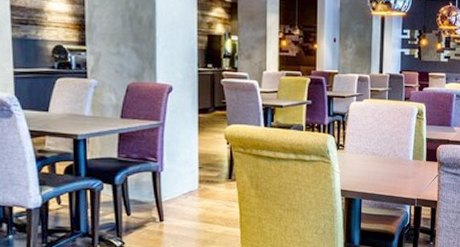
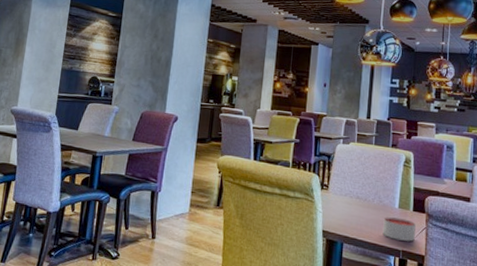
candle: none [398,169,429,190] -> present [382,217,416,242]

